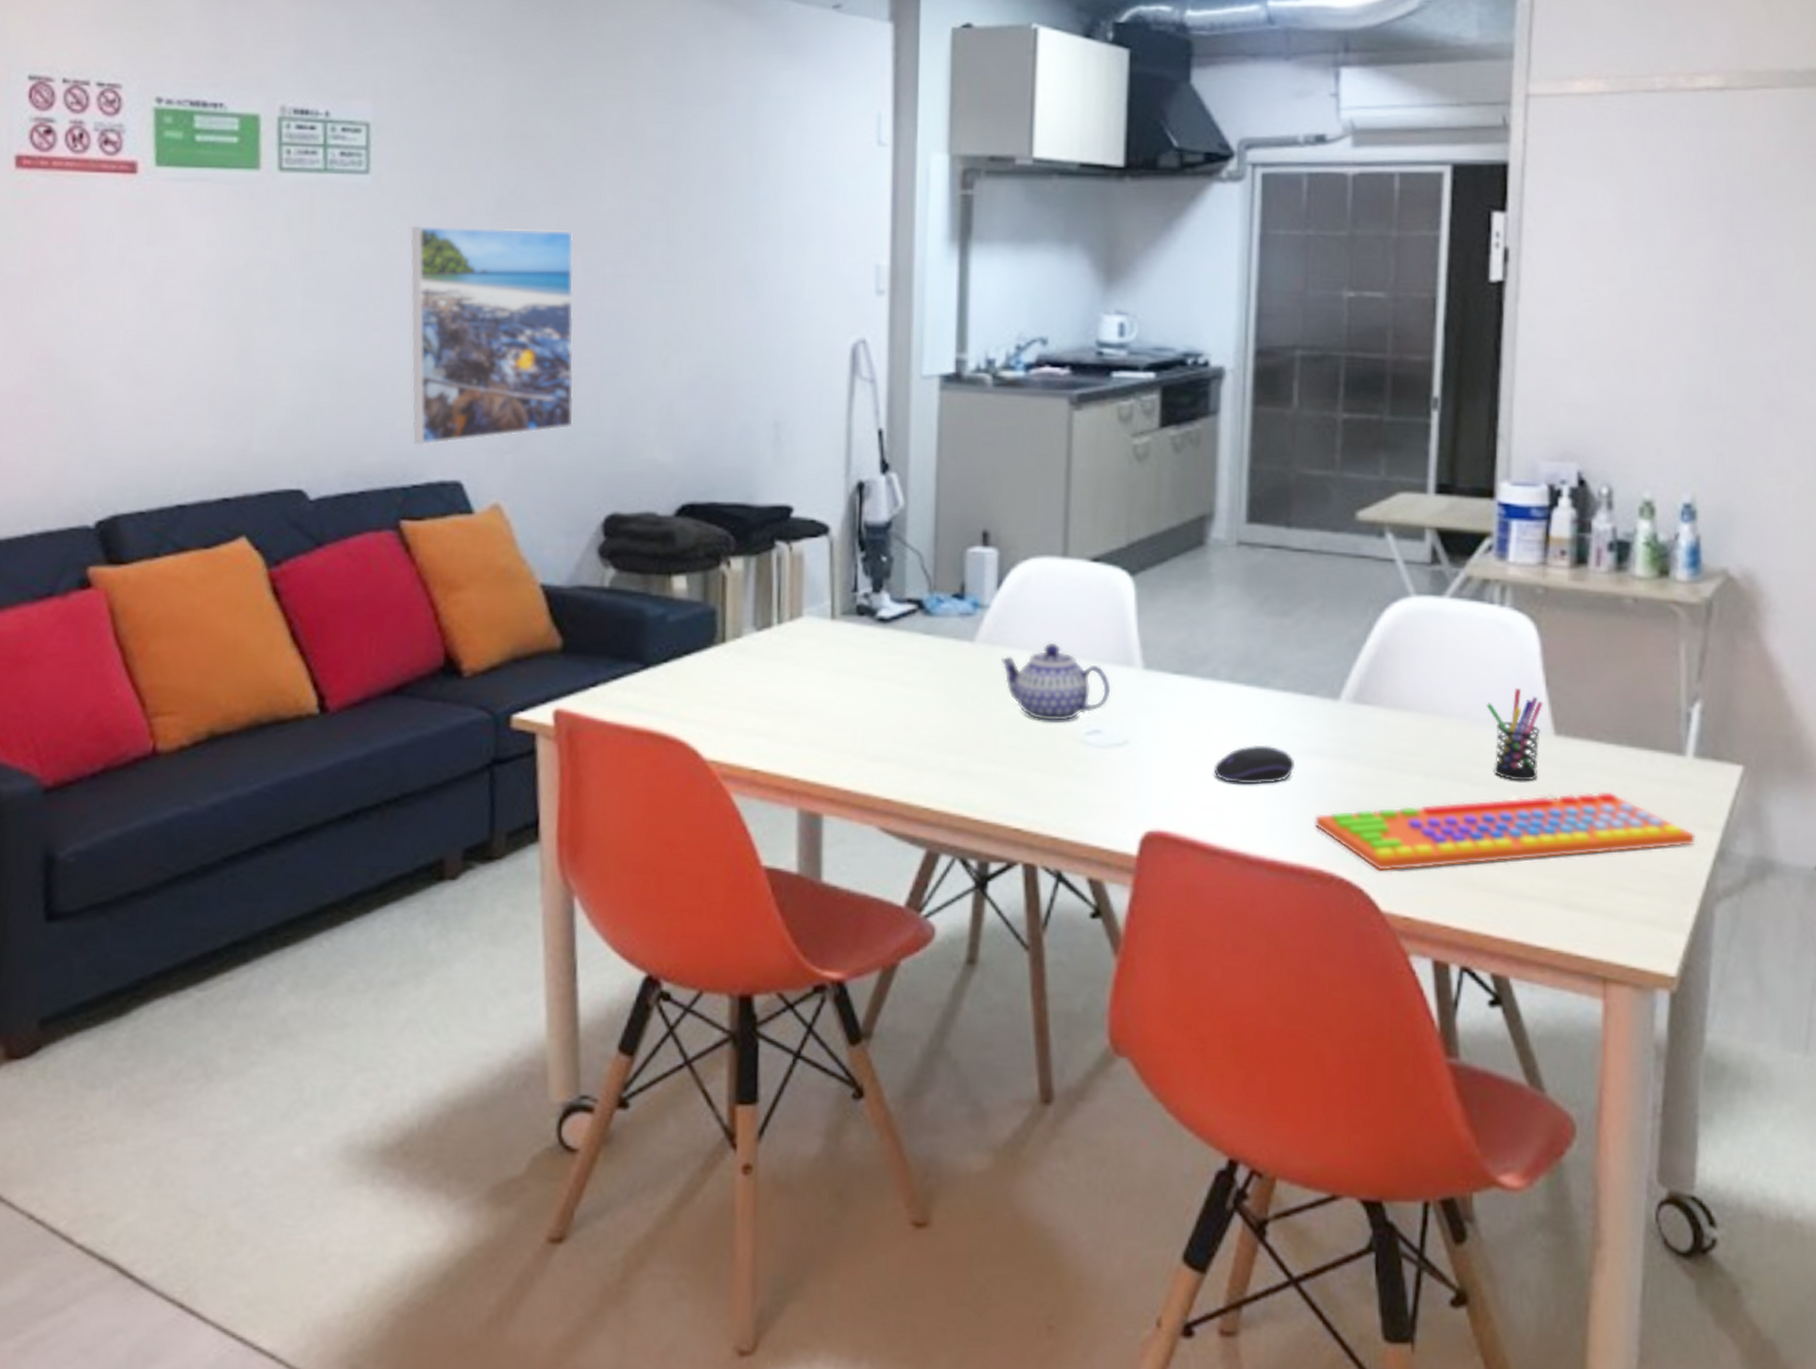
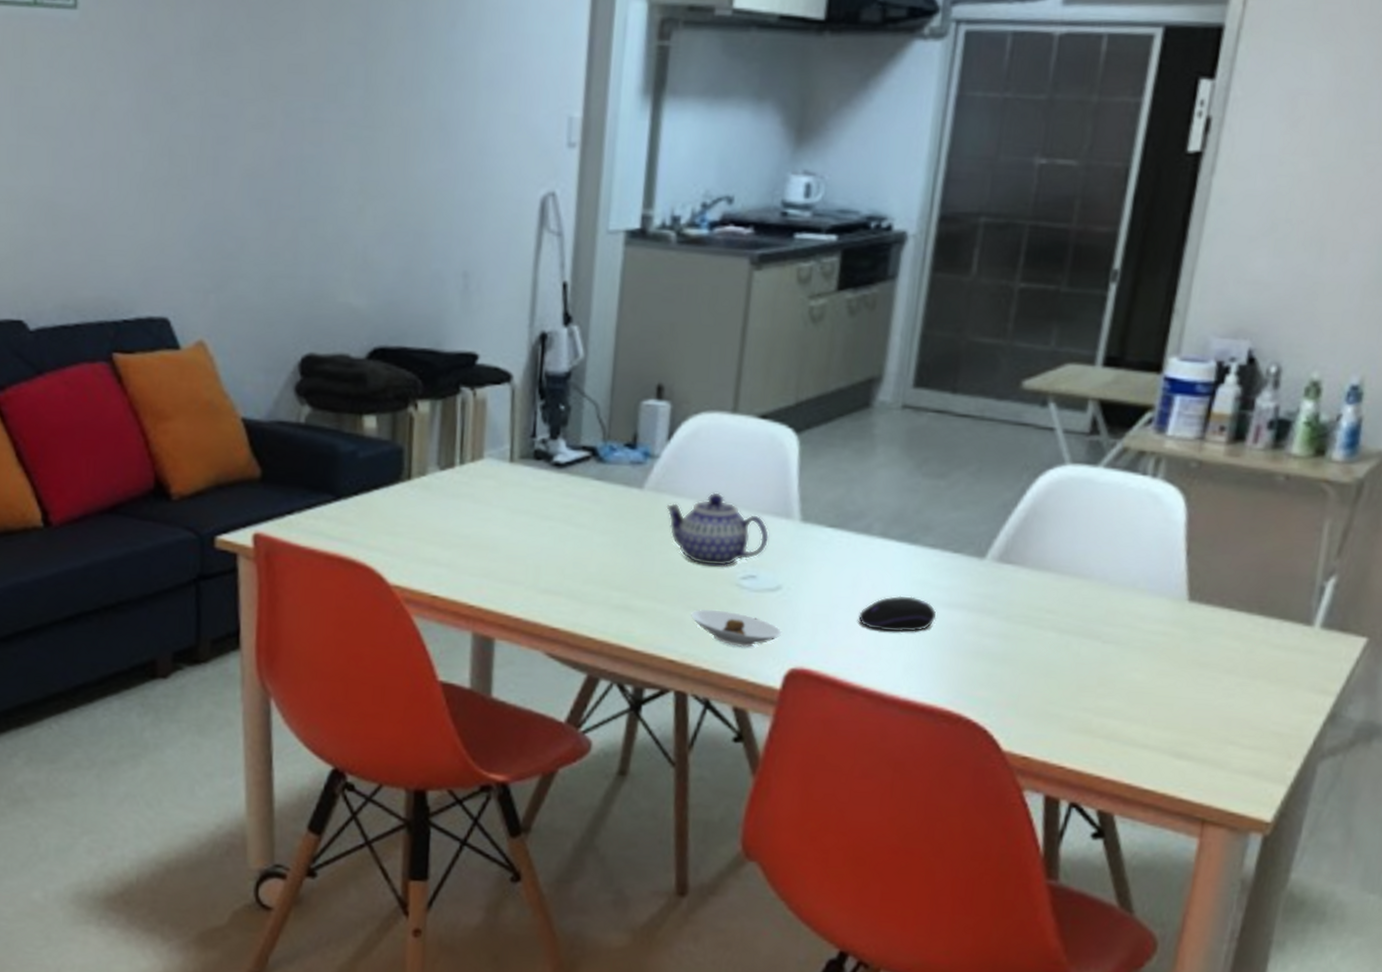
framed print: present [410,227,574,445] -> none [118,64,275,282]
saucer: none [1034,770,1134,811] -> present [691,609,782,648]
keyboard: present [1313,791,1697,872] -> none [947,654,1311,716]
pen holder: present [1486,687,1543,781] -> none [1125,555,1182,642]

